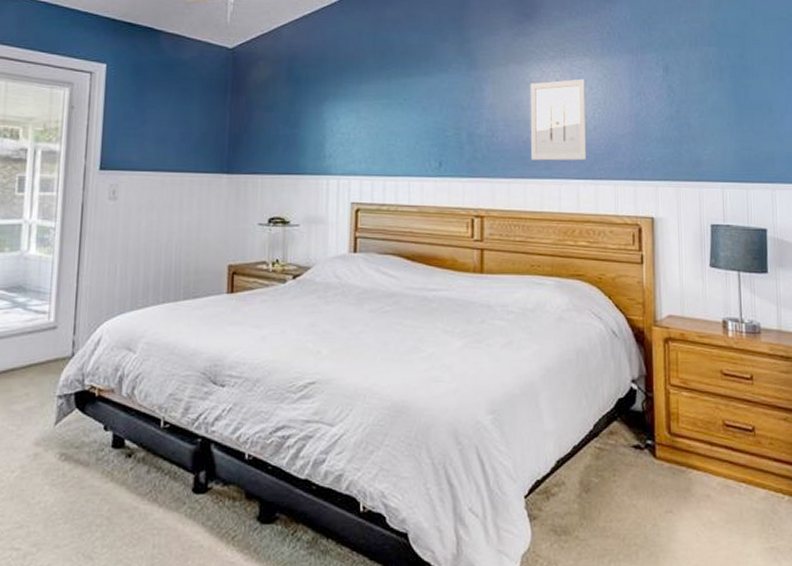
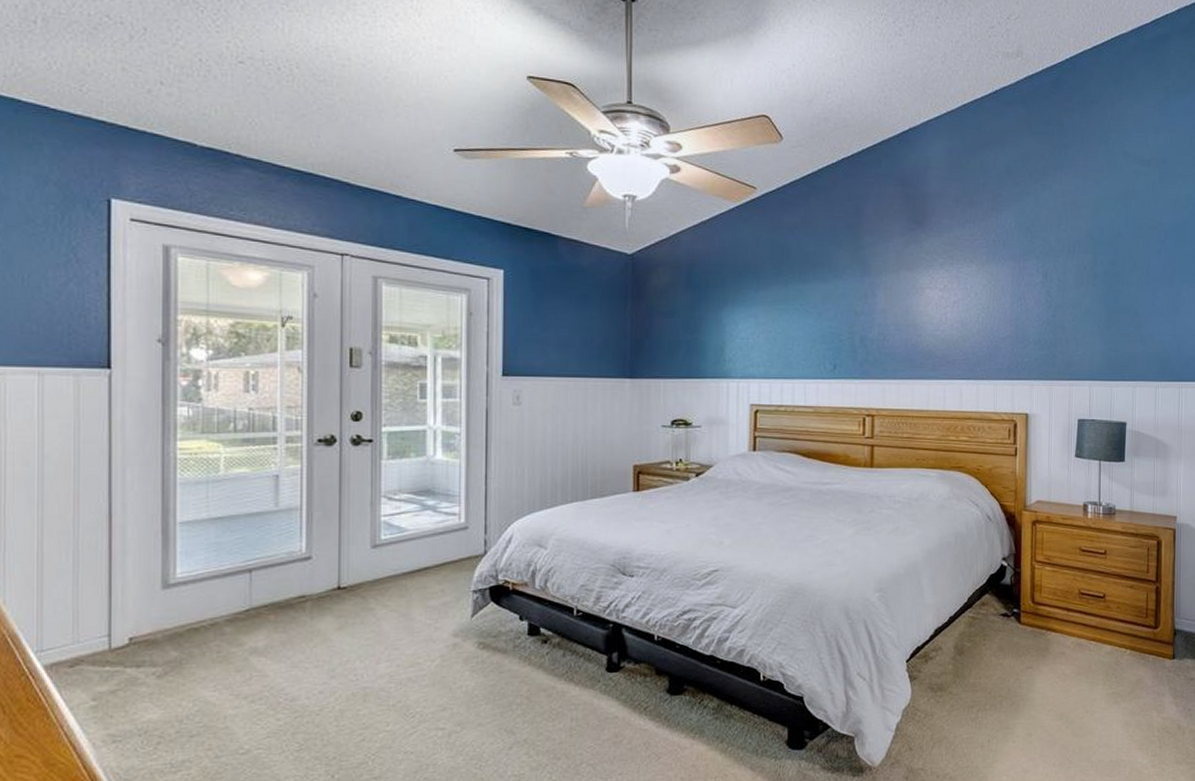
wall art: present [530,78,587,161] -> none [918,284,971,363]

